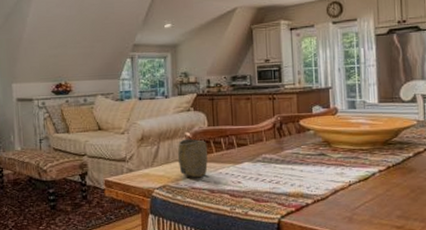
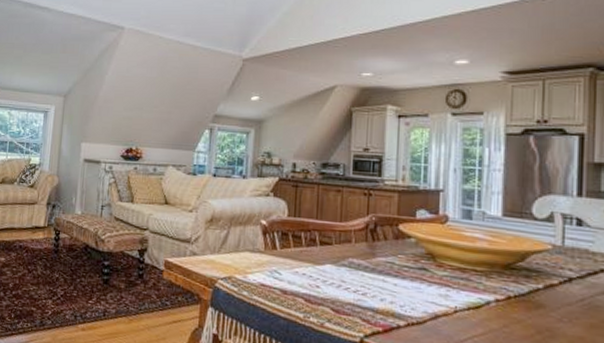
cup: present [177,138,208,178] -> none [248,227,284,274]

